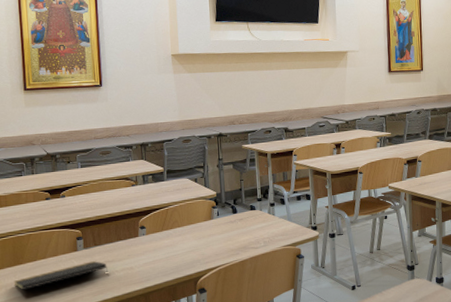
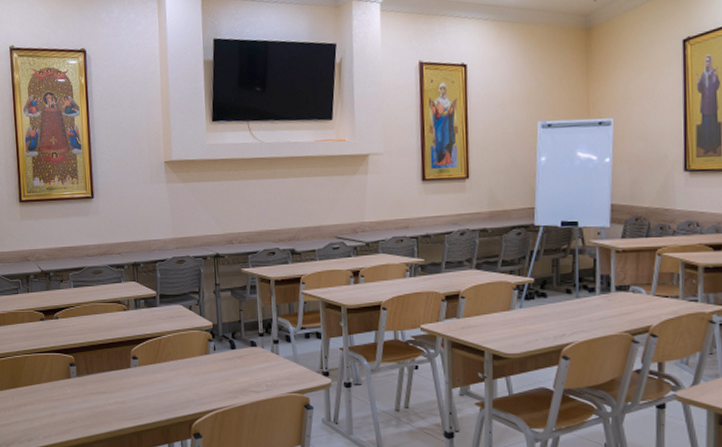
notepad: present [13,261,109,290] -> none [12,391,101,415]

